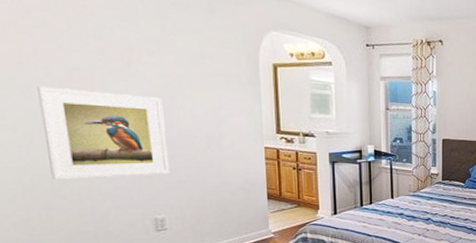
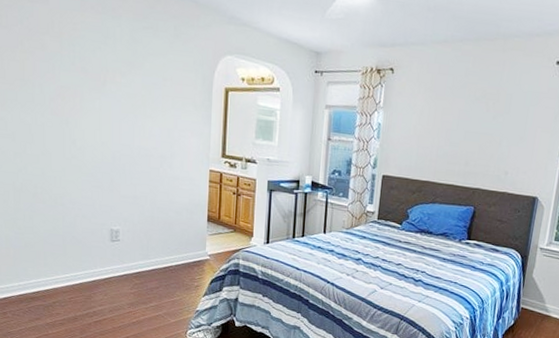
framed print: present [37,86,169,180] -> none [33,101,127,189]

